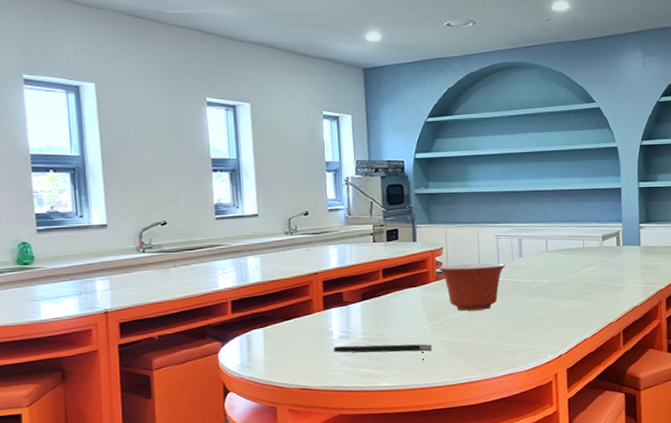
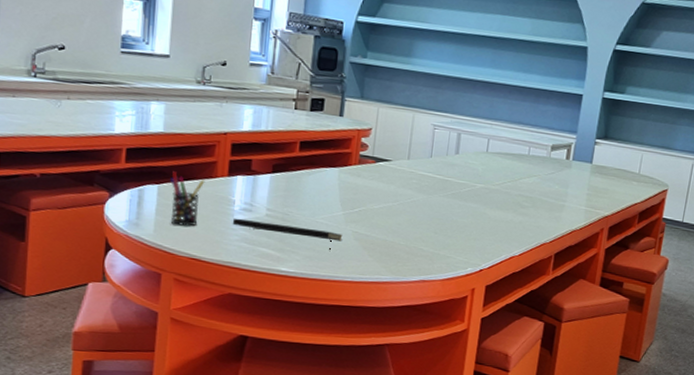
pen holder: none [274,314,304,361] -> present [170,171,205,226]
mixing bowl: present [438,263,505,311] -> none [362,149,438,206]

